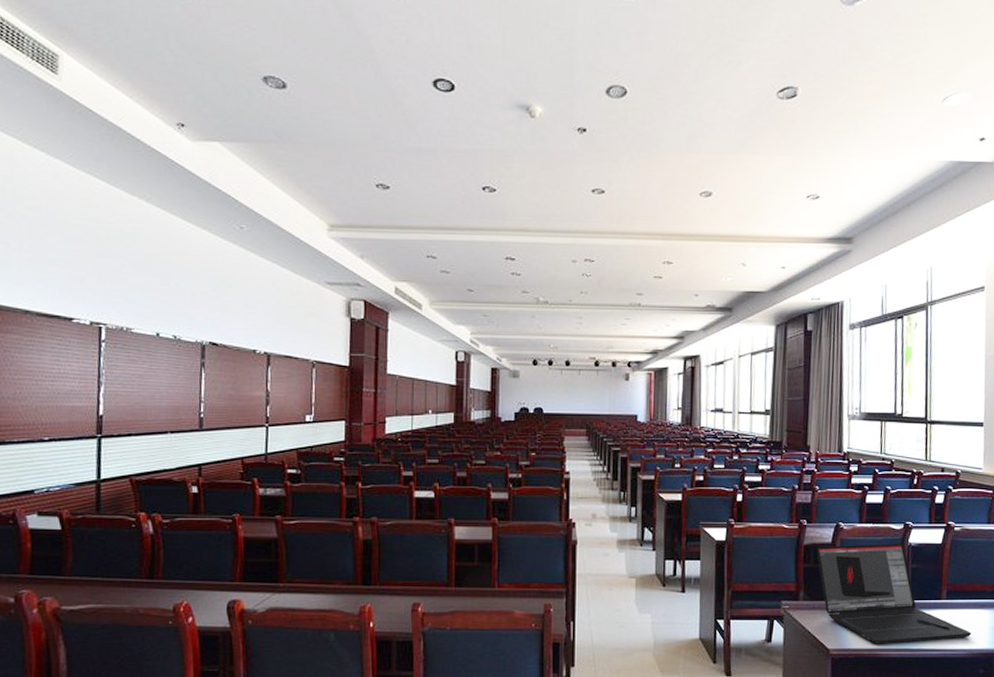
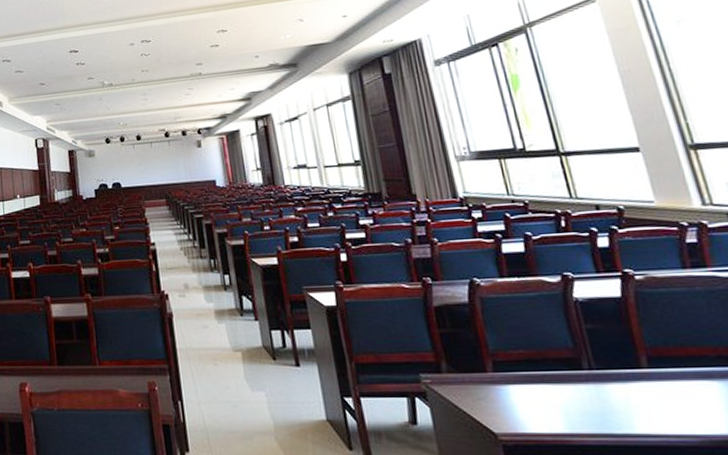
laptop: present [816,544,972,644] -> none [450,299,702,428]

